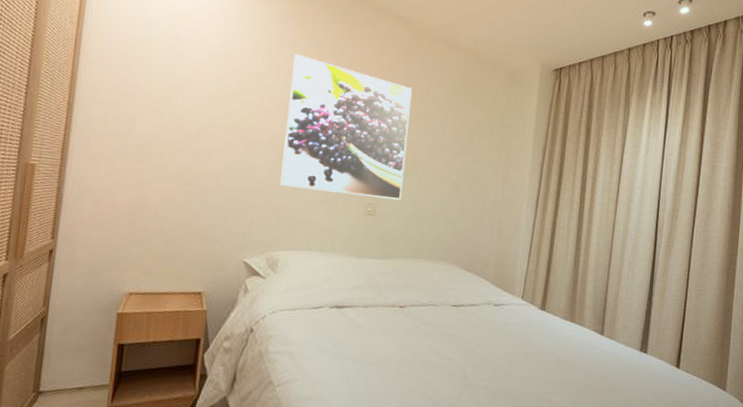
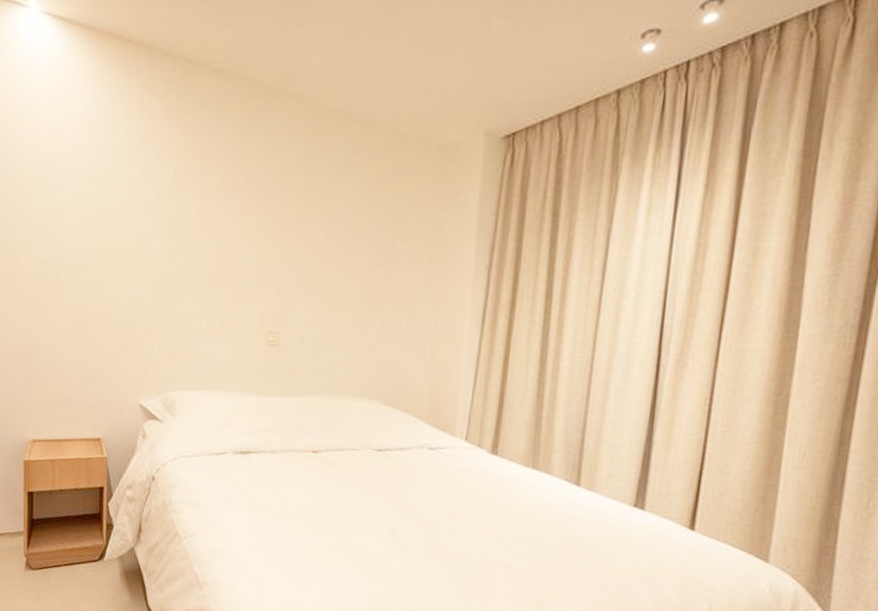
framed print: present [280,54,412,201] -> none [171,161,315,326]

